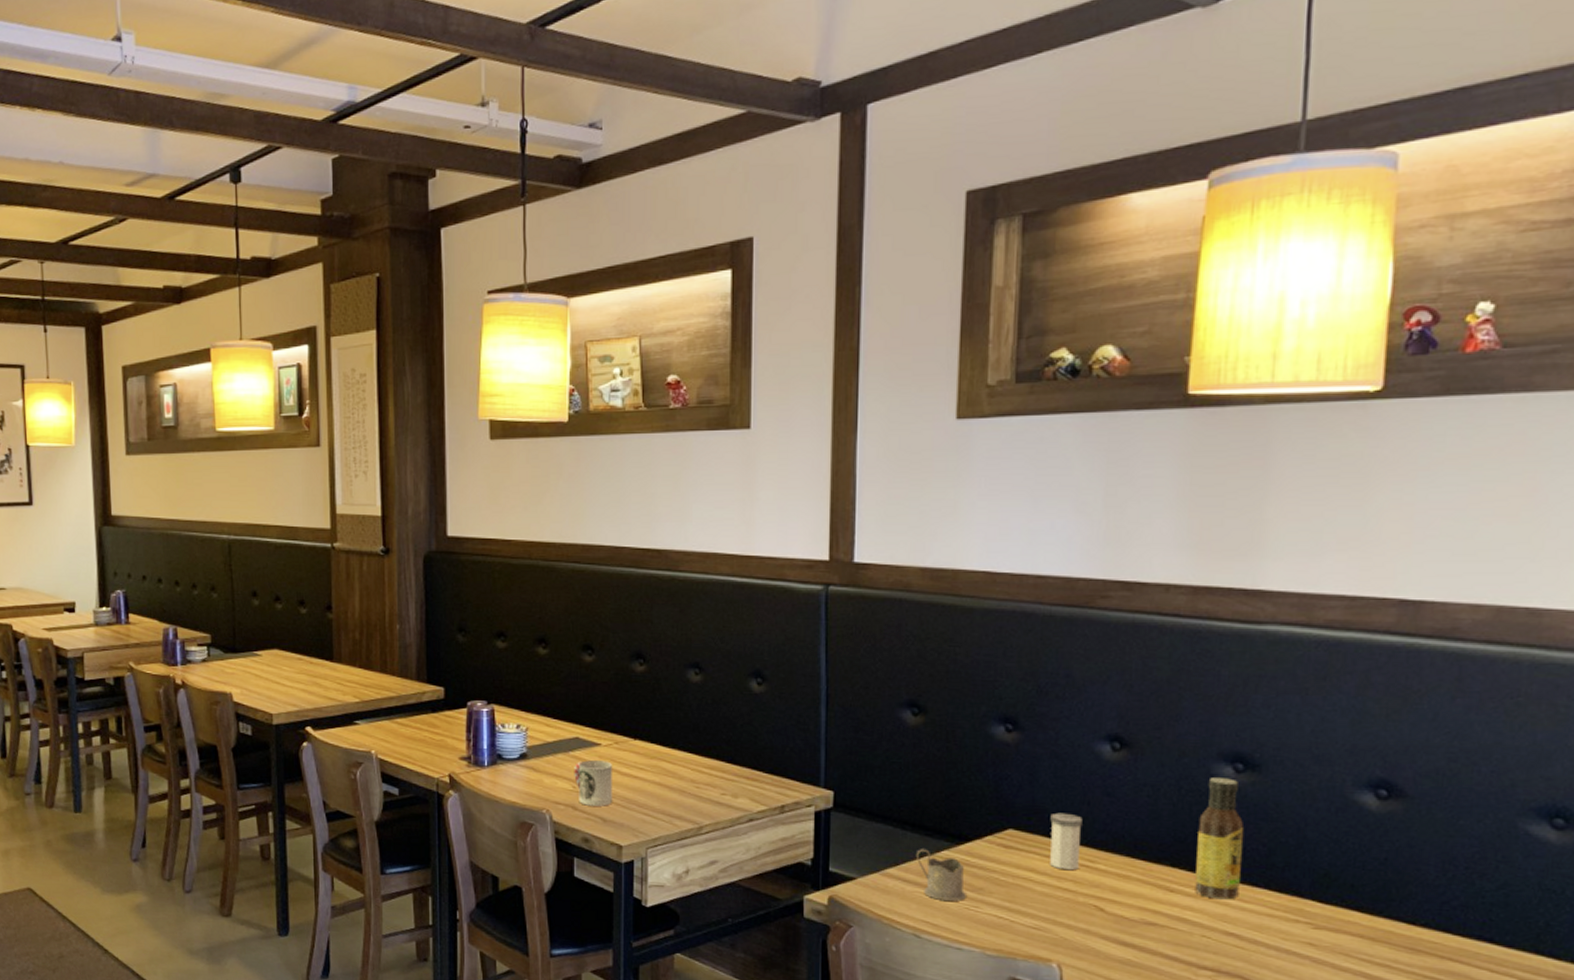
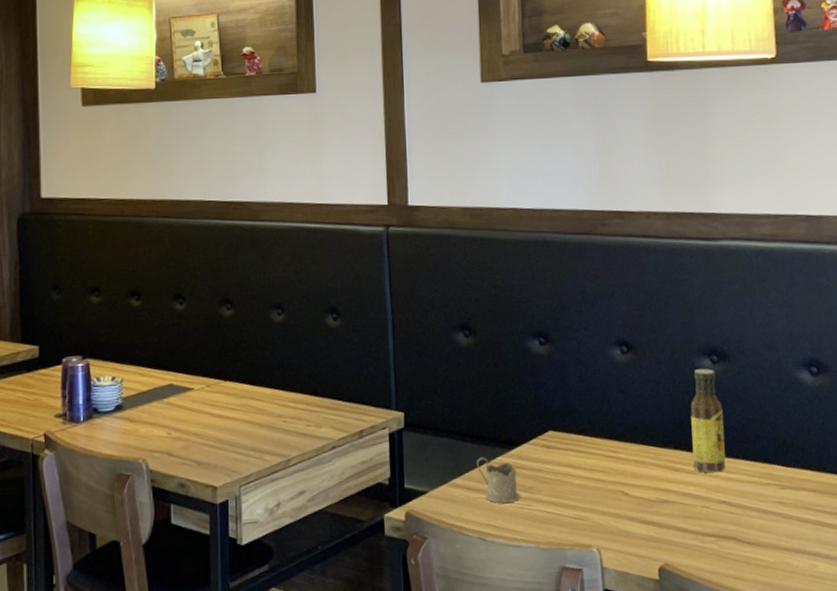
cup: present [574,760,612,806] -> none [168,404,206,451]
salt shaker: present [1050,812,1082,871] -> none [580,411,606,463]

